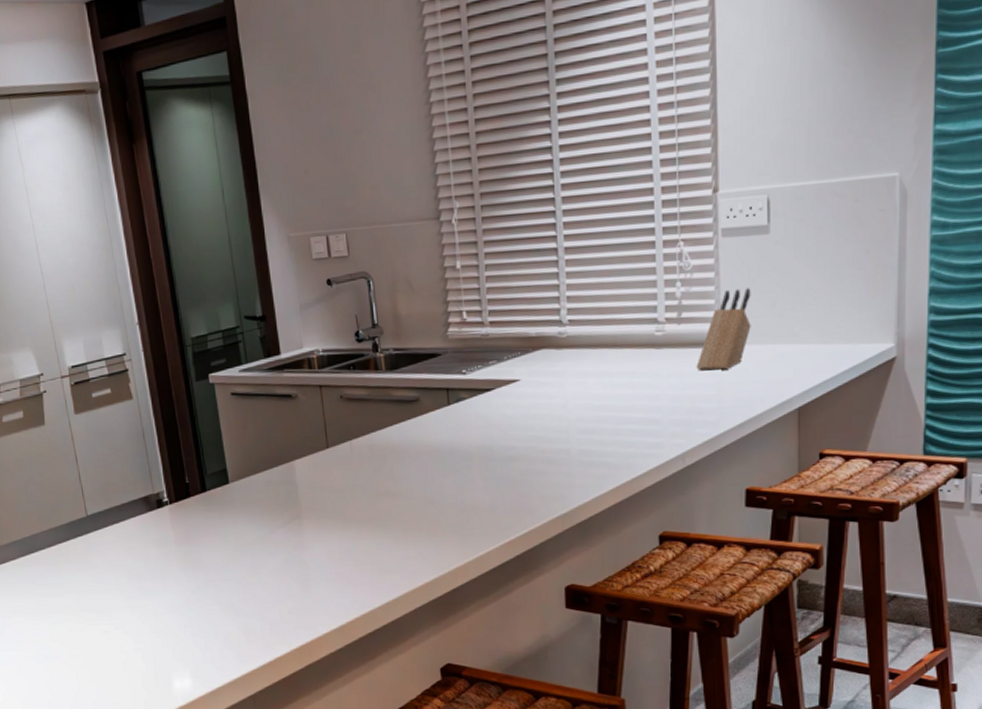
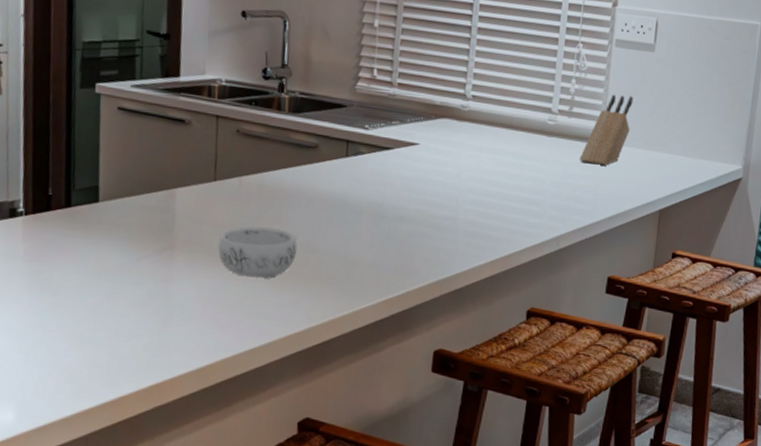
decorative bowl: none [340,484,415,536] -> present [218,226,298,279]

